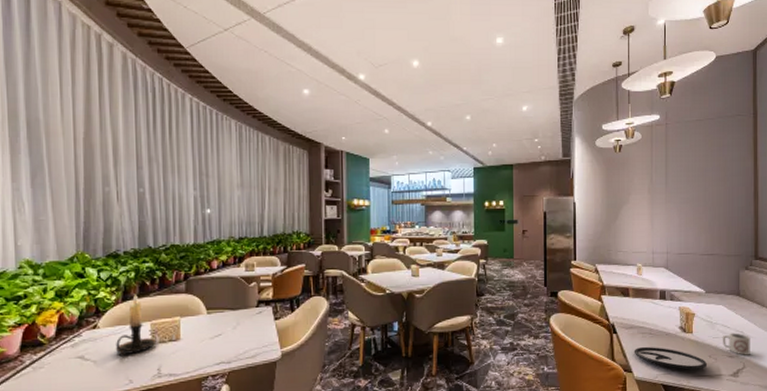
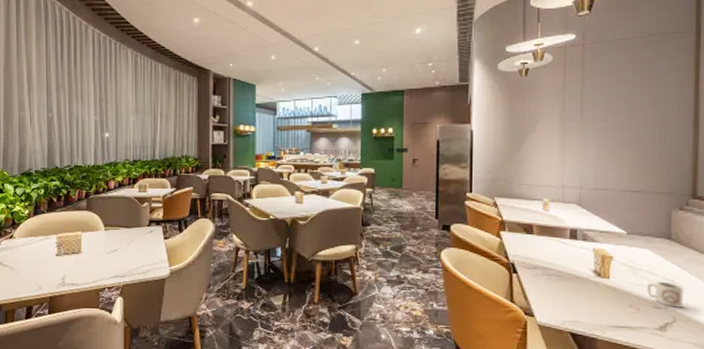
candle holder: present [116,294,157,357] -> none [28,209,61,265]
plate: present [634,347,708,370] -> none [537,290,627,320]

